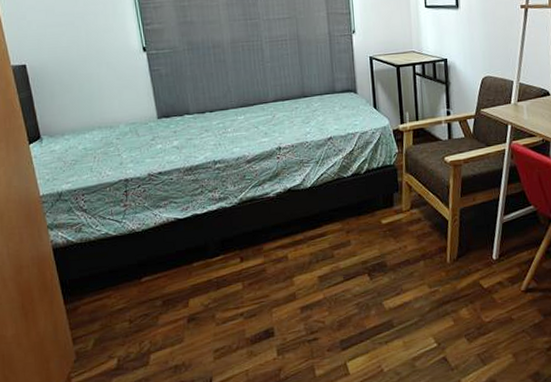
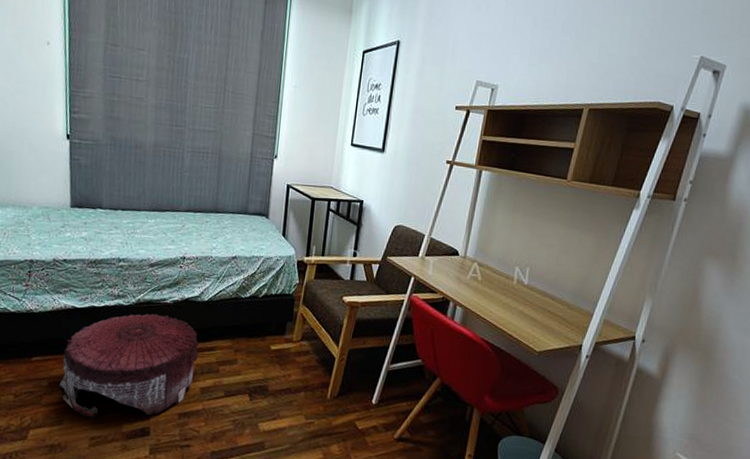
pouf: none [173,209,311,330] -> present [59,313,199,418]

